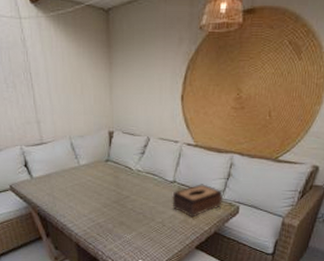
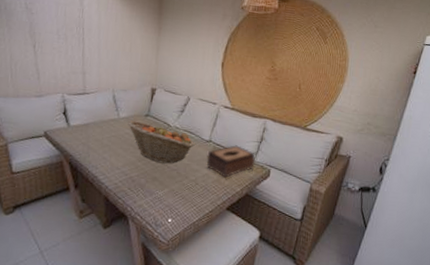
fruit basket: none [88,167,159,208] -> present [127,120,195,164]

